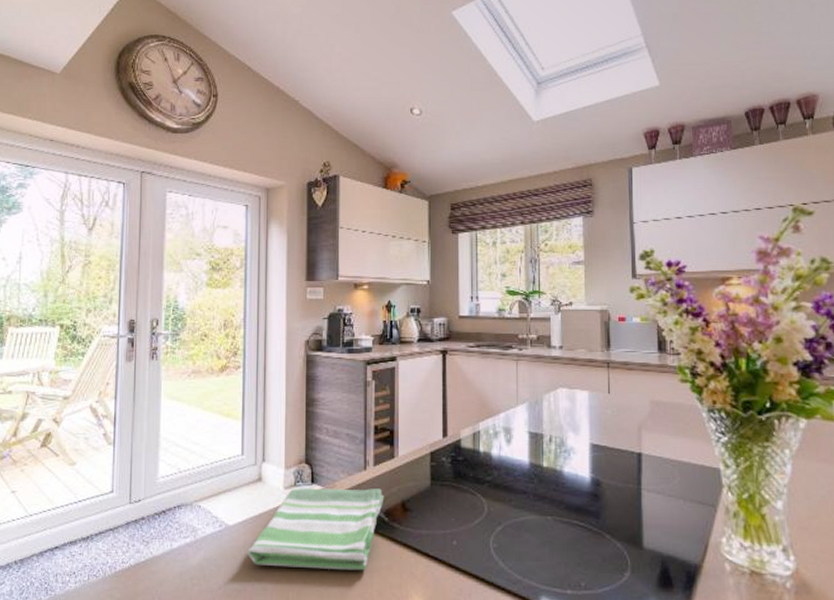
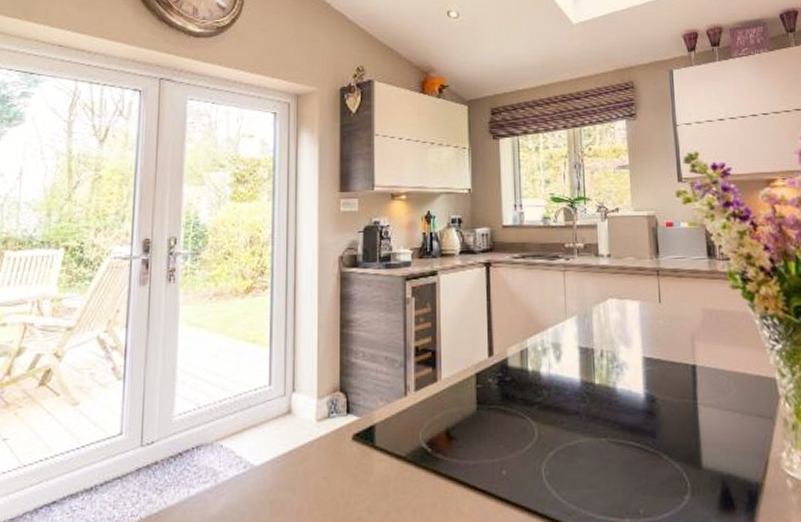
dish towel: present [246,488,384,571] -> none [274,416,427,511]

